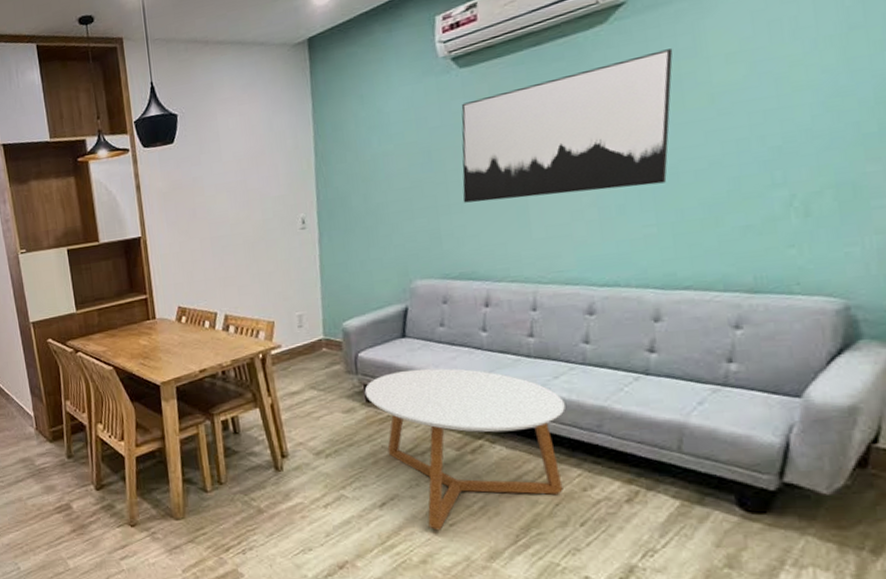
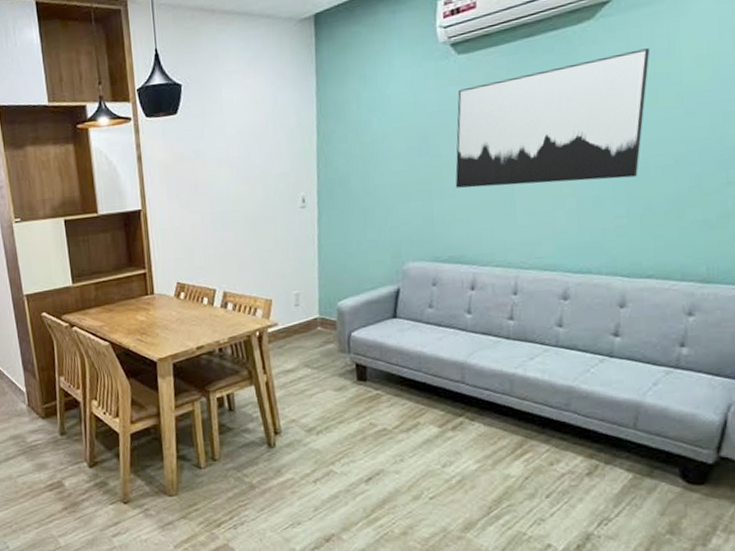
coffee table: present [364,368,566,531] -> none [356,348,538,504]

